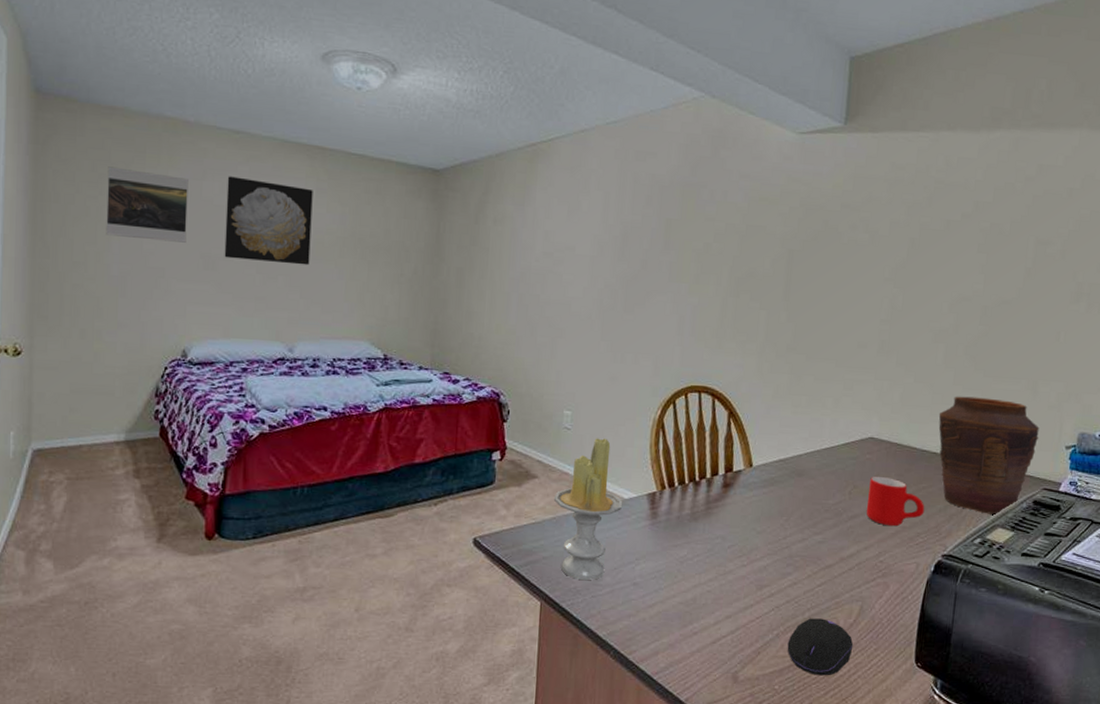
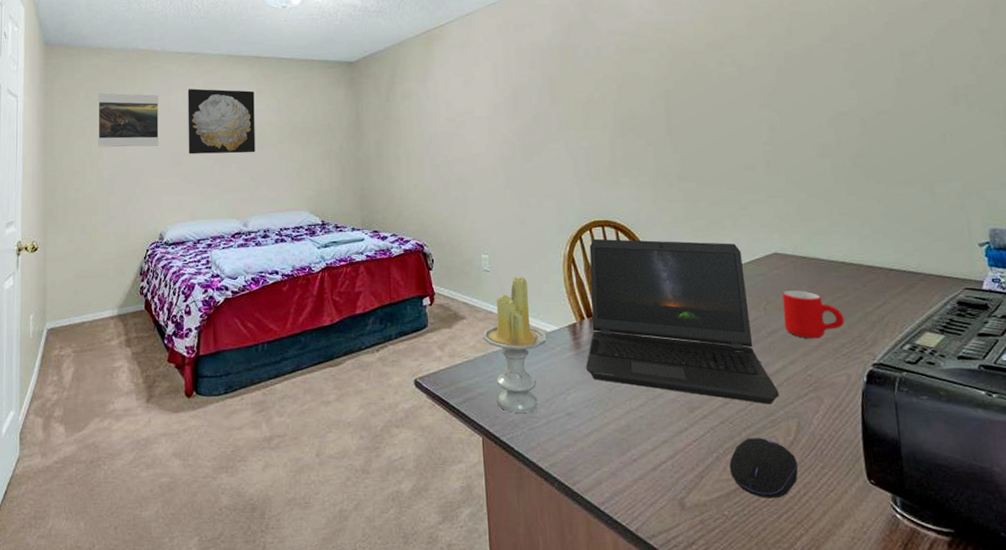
laptop computer: none [660,404,848,587] -> present [586,238,779,405]
vase: present [938,396,1039,515] -> none [839,204,948,319]

